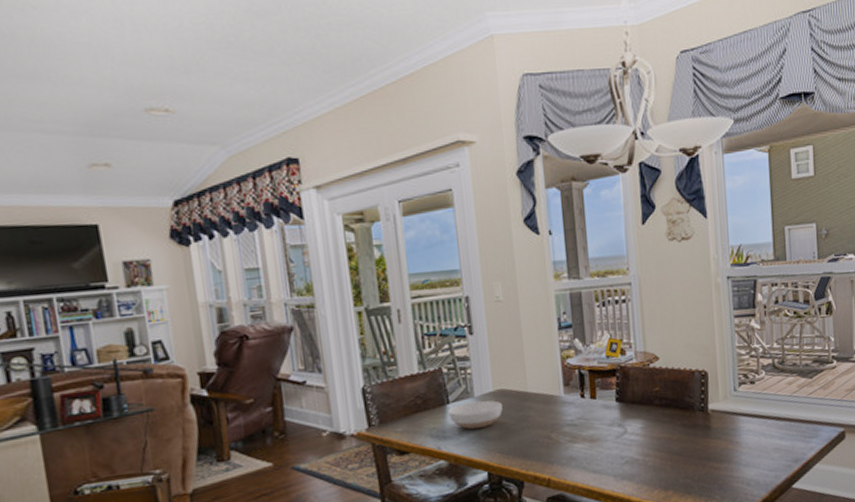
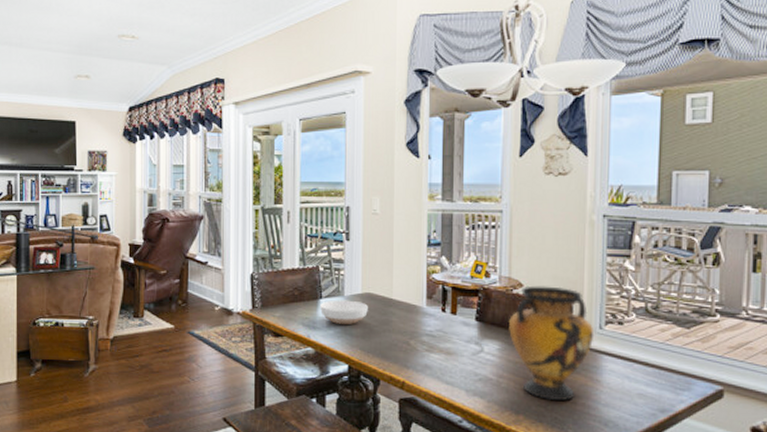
vase: none [649,354,731,471] -> present [509,285,595,401]

